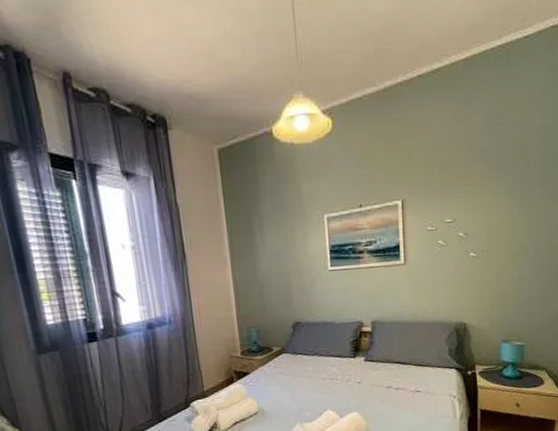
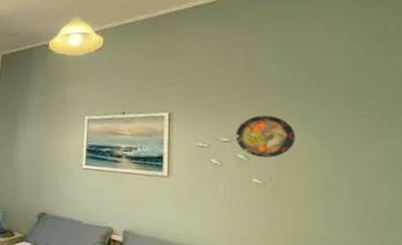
decorative plate: none [456,192,501,233] -> present [235,115,296,159]

